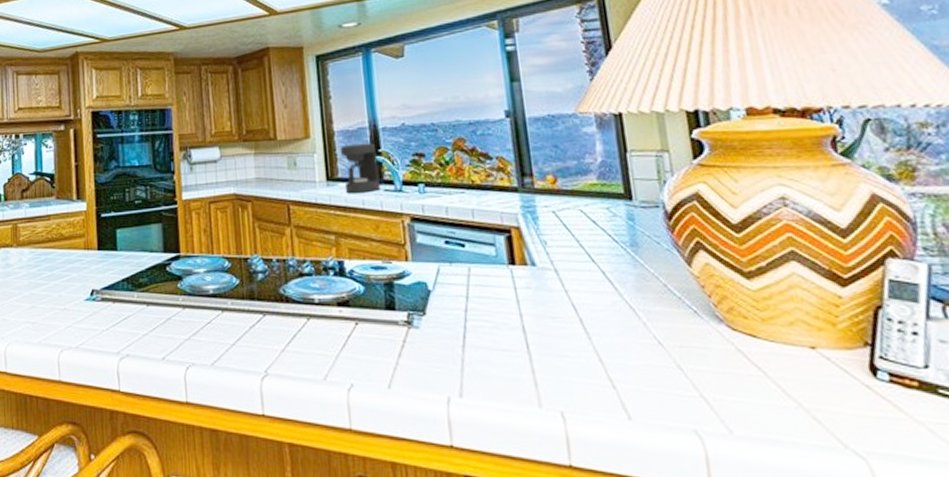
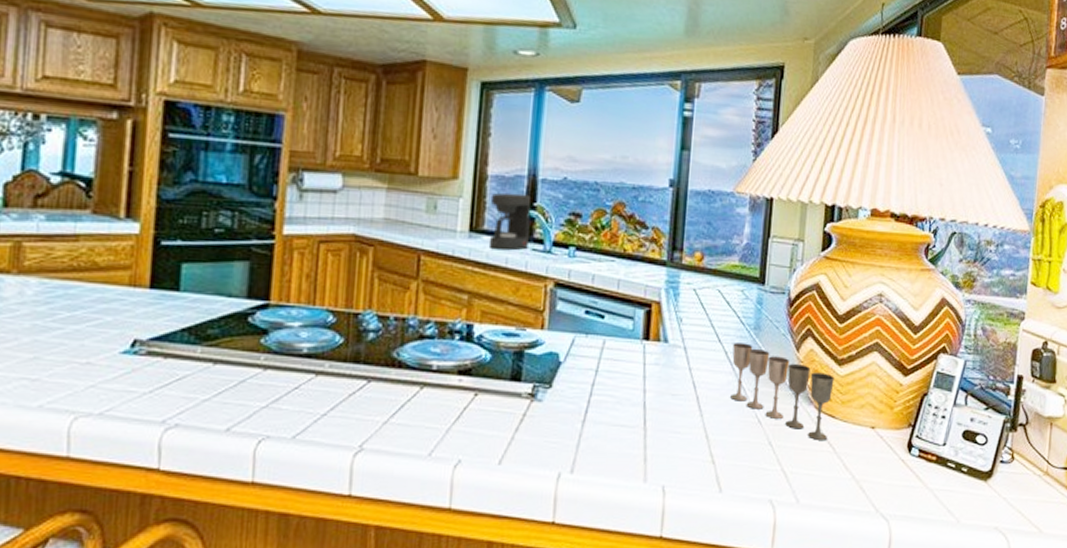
wine glass: none [609,261,752,363] -> present [730,343,835,440]

